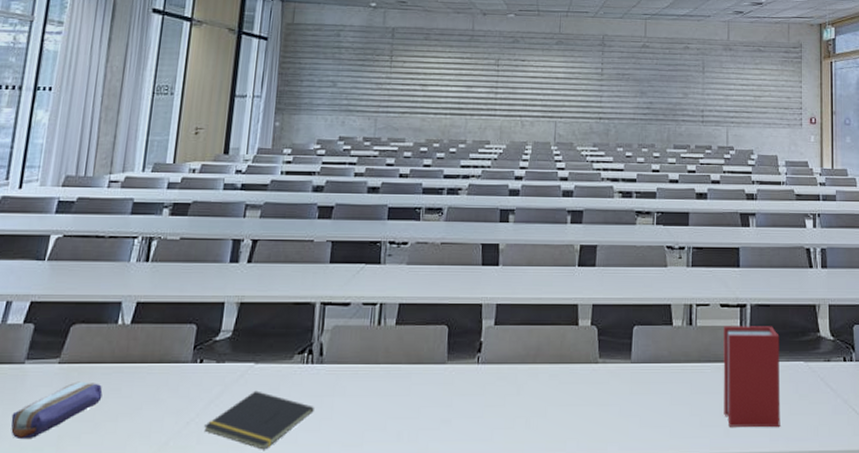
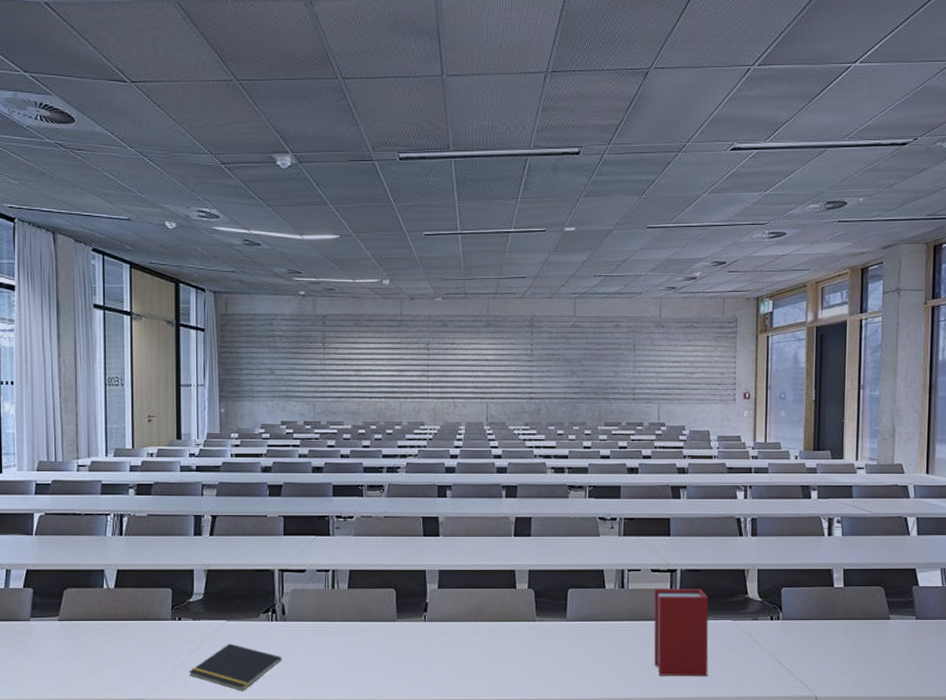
pencil case: present [11,381,103,440] -> none [26,635,99,681]

